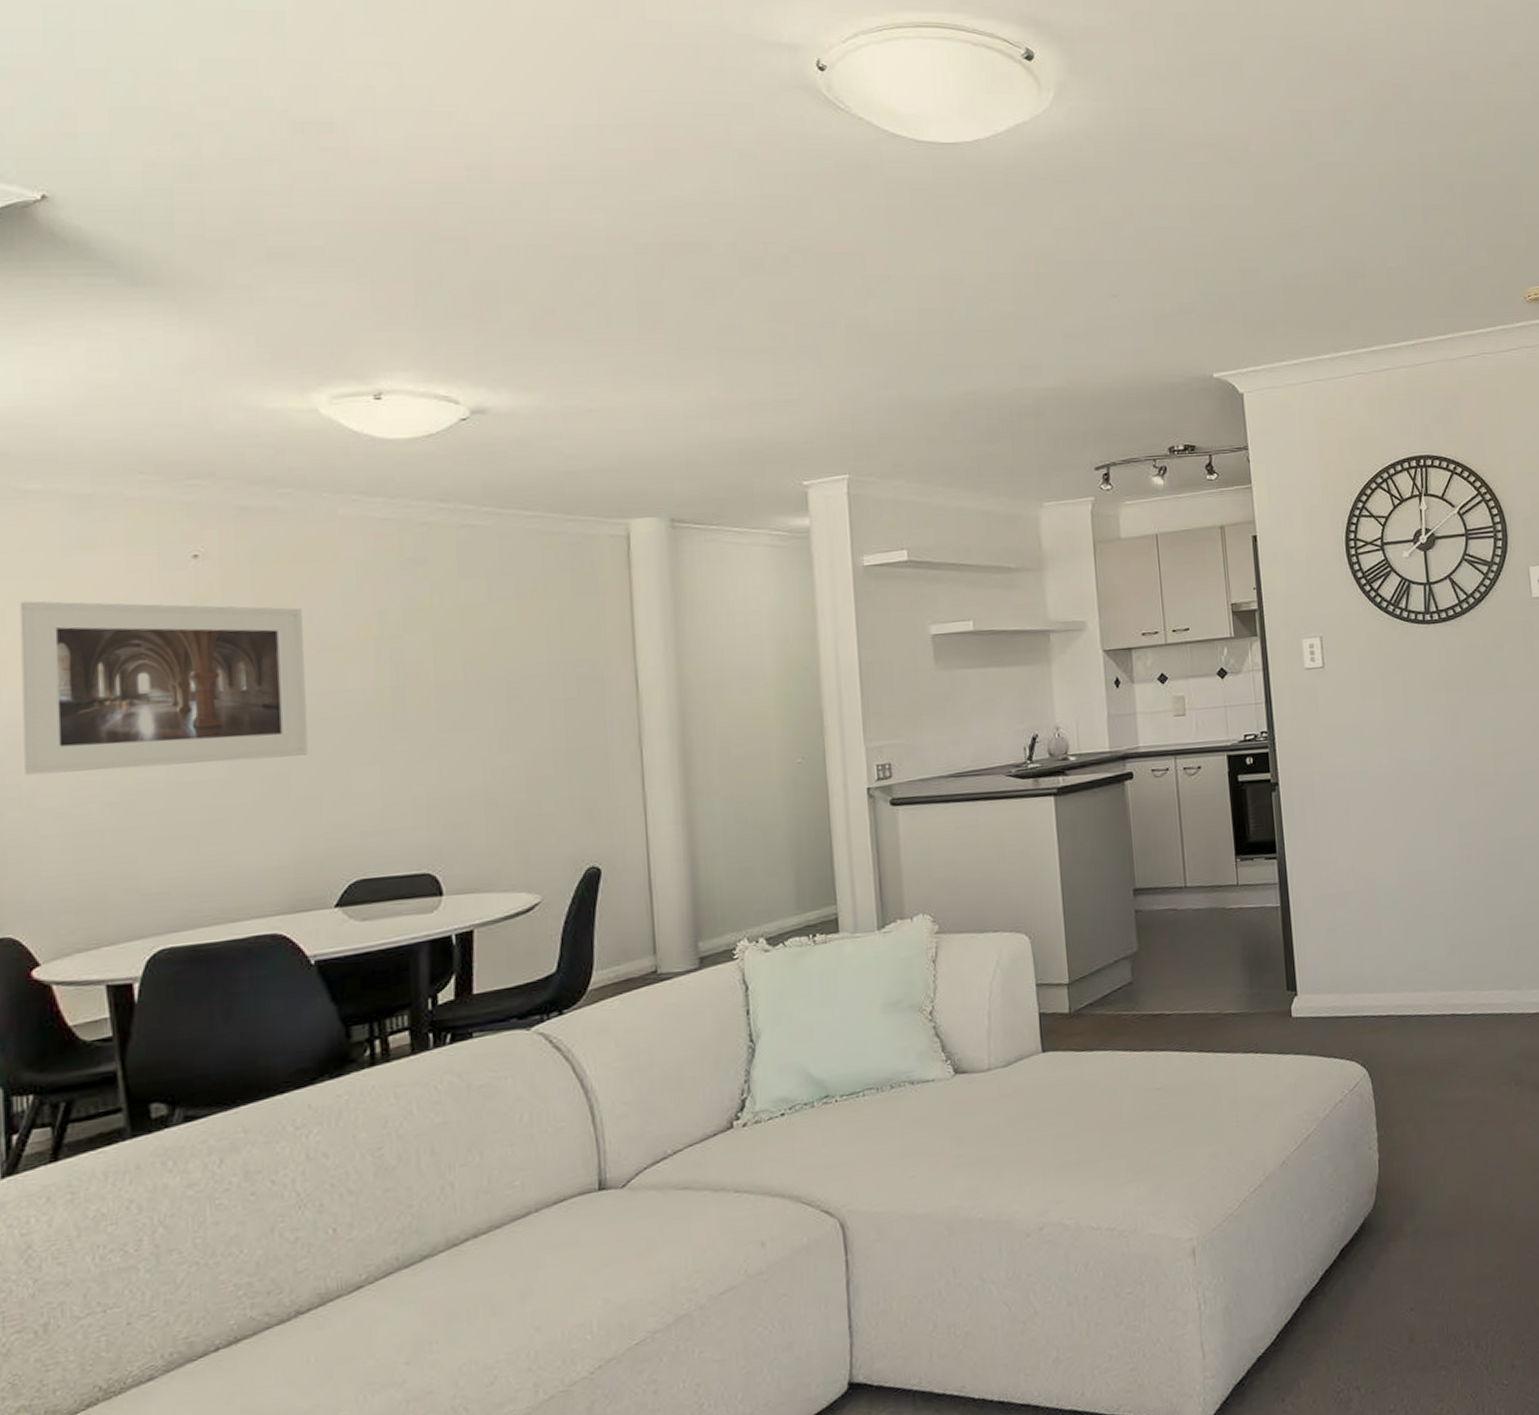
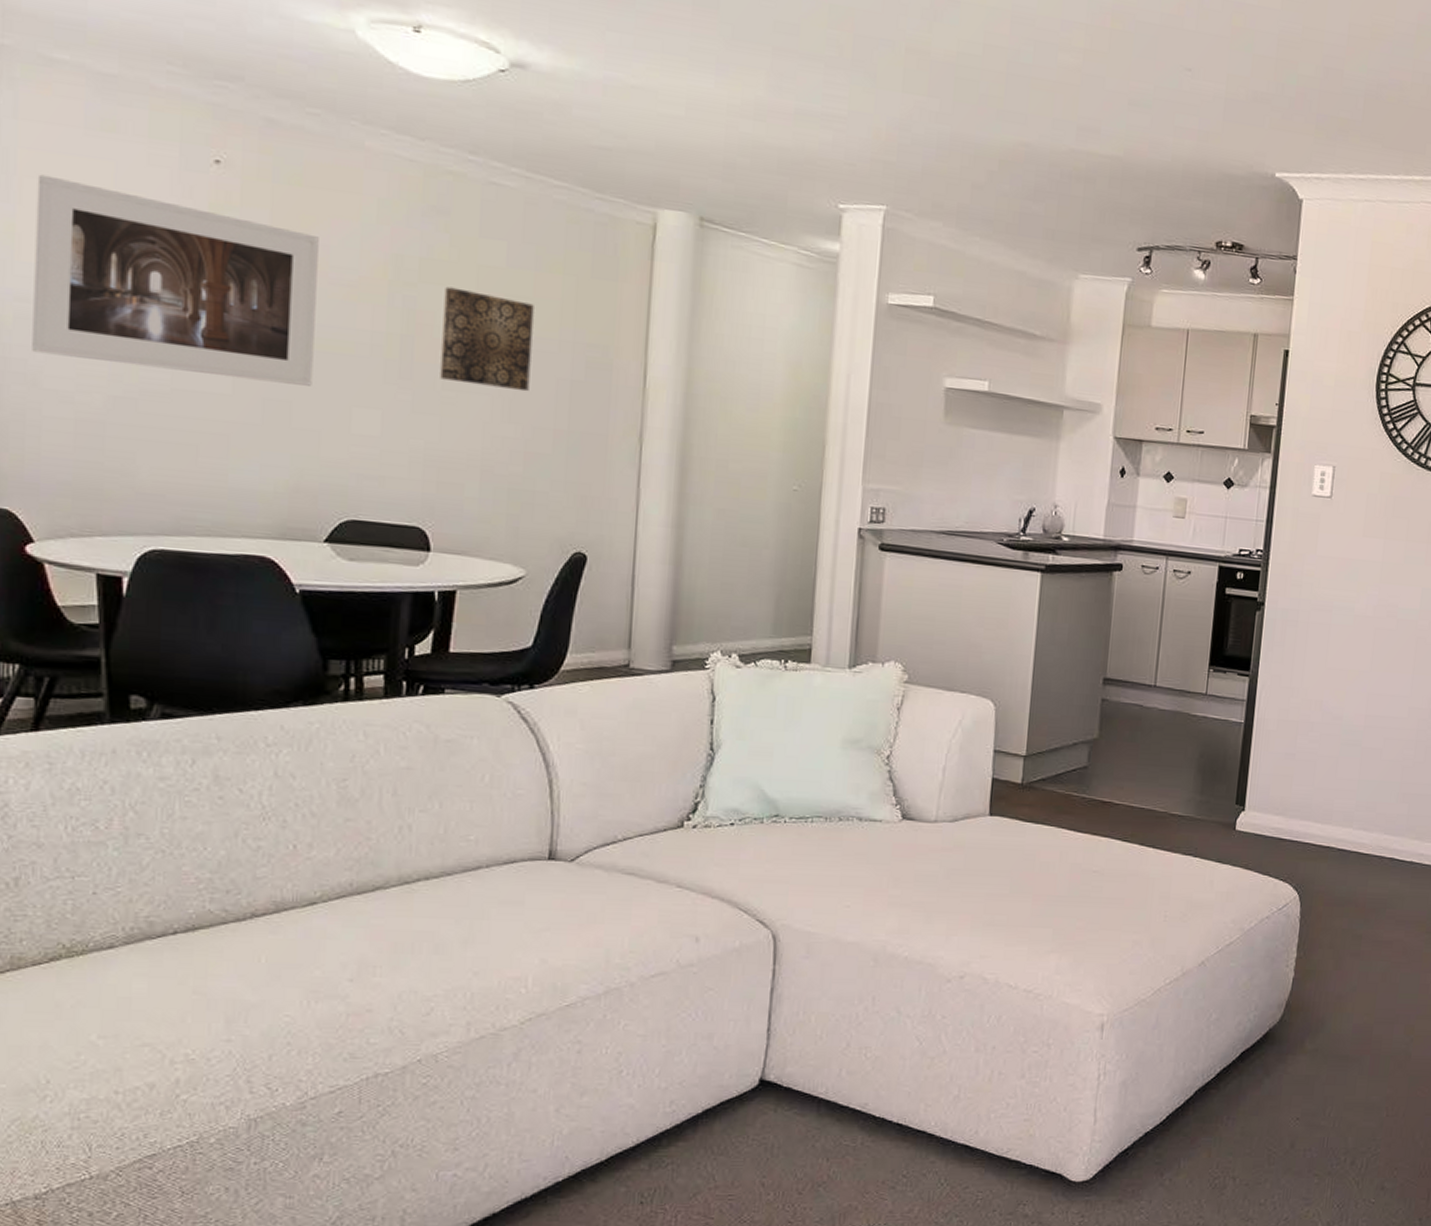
wall art: none [430,631,524,723] -> present [440,286,534,392]

